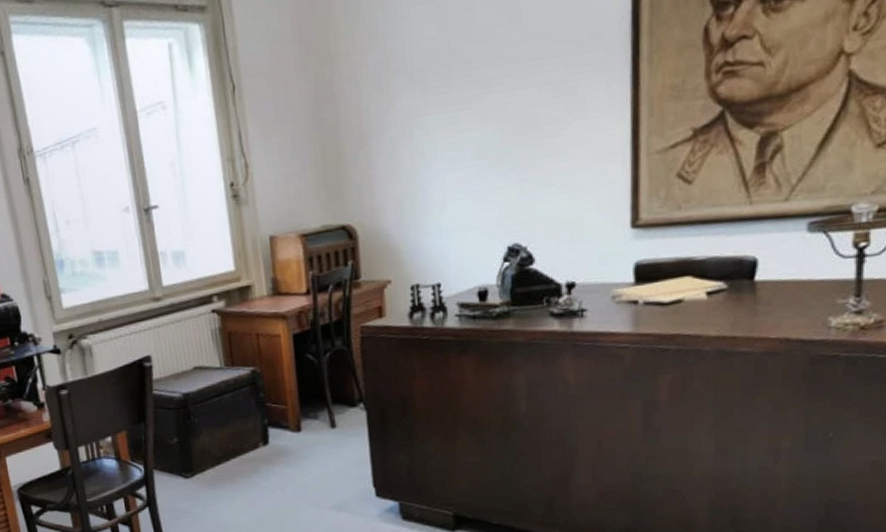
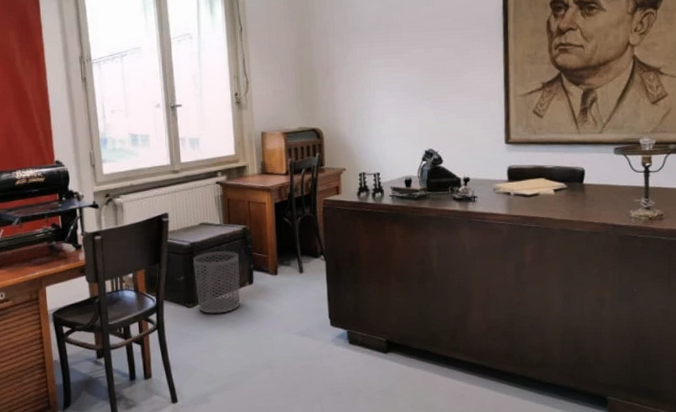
waste bin: none [188,401,253,485] -> present [193,250,240,314]

